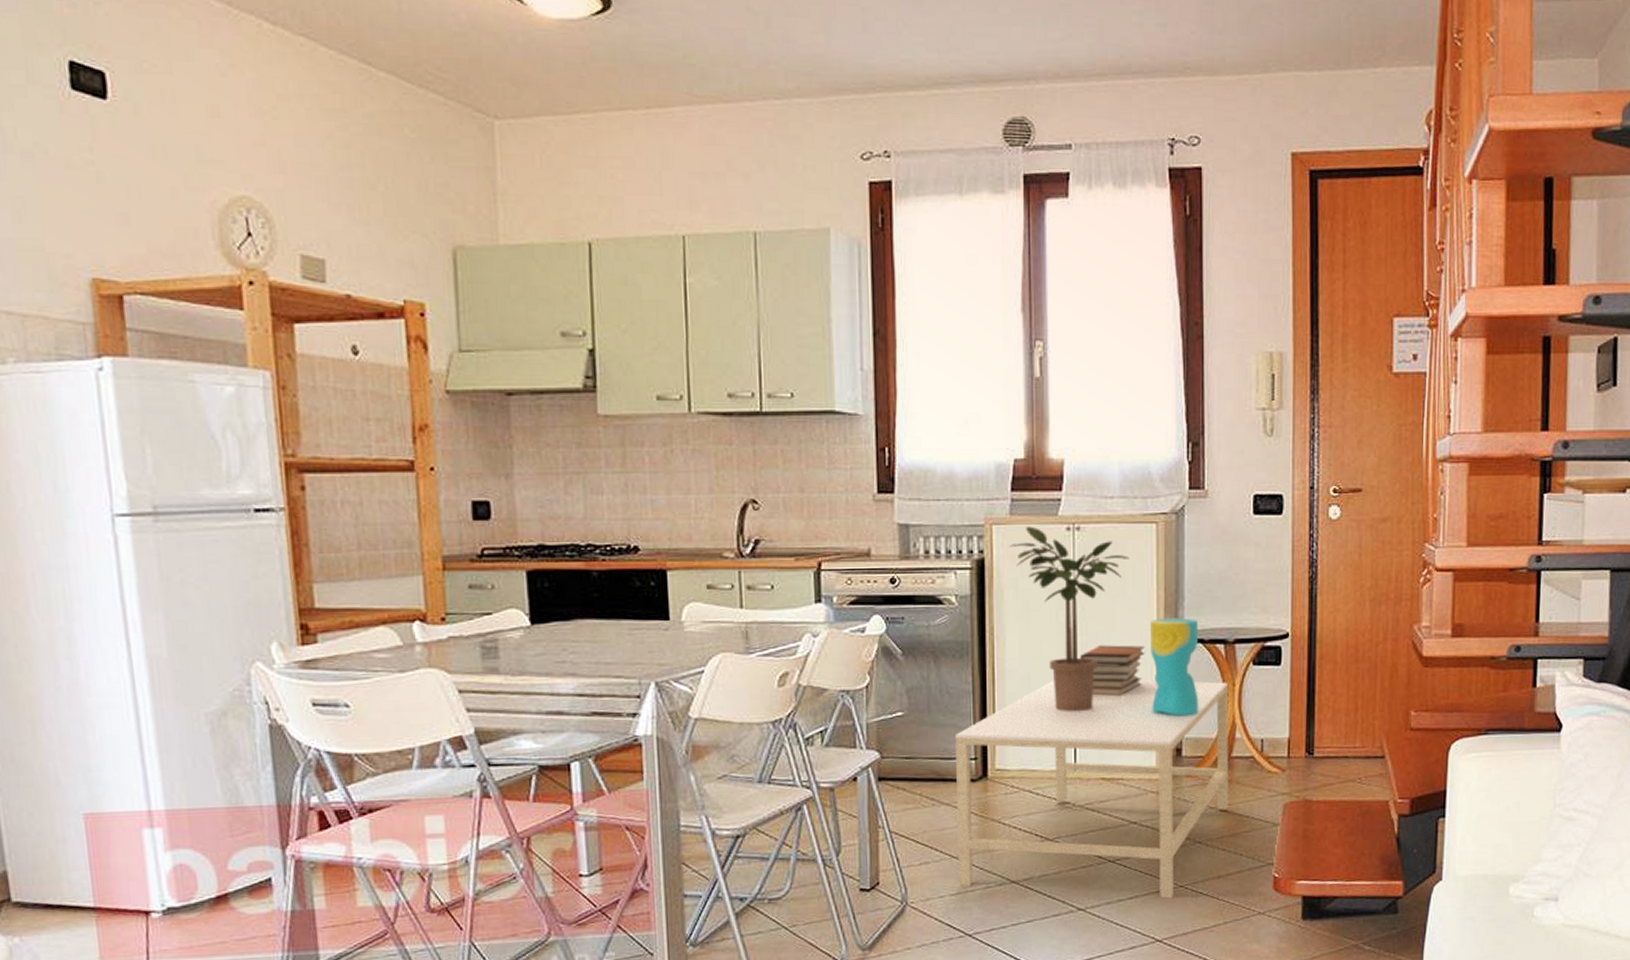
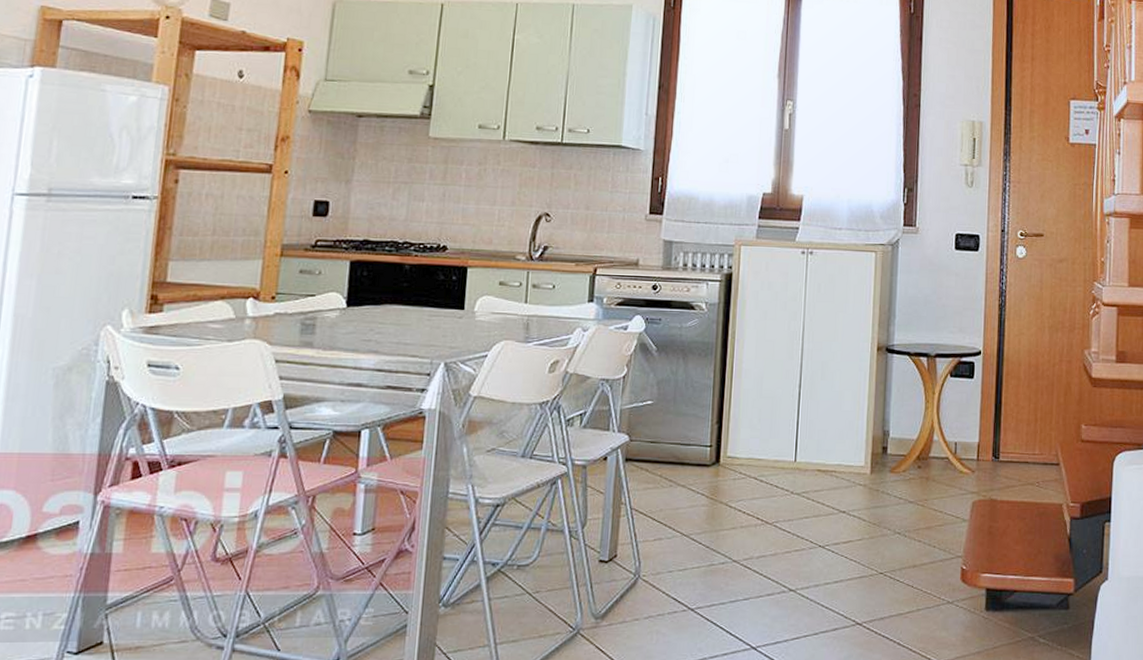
coffee table: present [954,680,1229,899] -> none [686,381,929,584]
potted plant: present [1009,526,1129,712] -> none [753,248,852,410]
book stack: present [1080,645,1145,697] -> none [806,352,861,398]
decorative vase: present [1150,618,1199,716] -> none [863,332,906,418]

